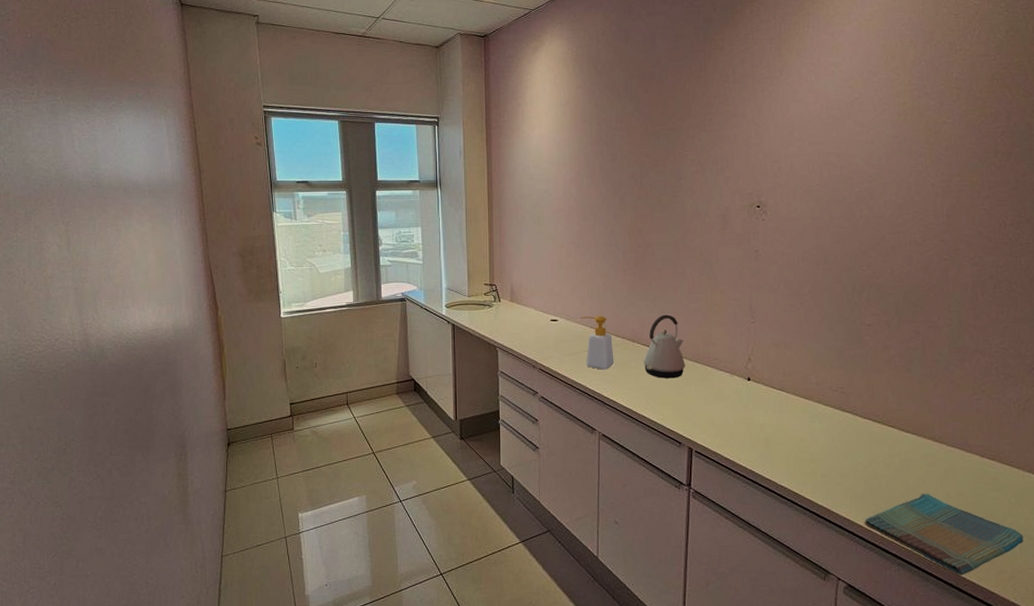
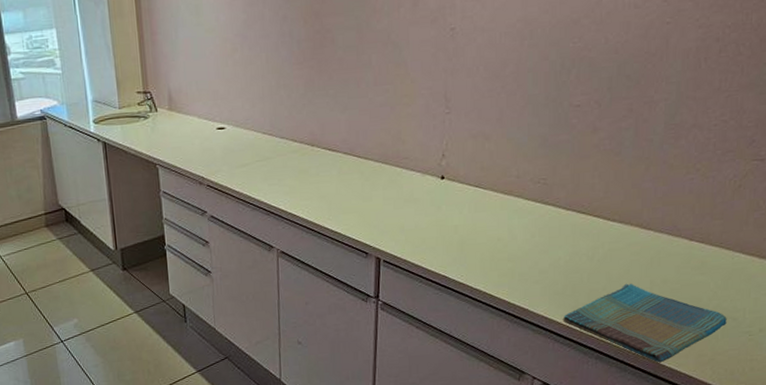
soap bottle: present [580,315,614,370] -> none [251,118,292,181]
kettle: present [643,314,686,379] -> none [324,111,373,185]

